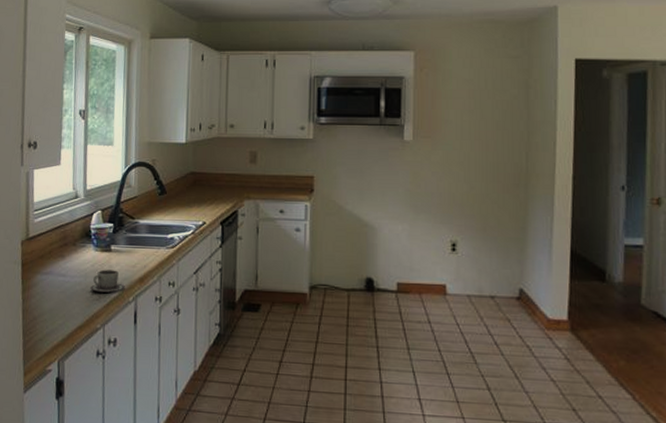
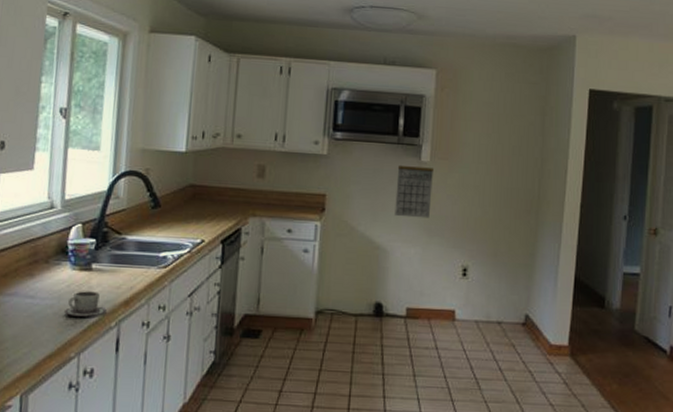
calendar: none [381,145,418,196] -> present [395,164,435,219]

